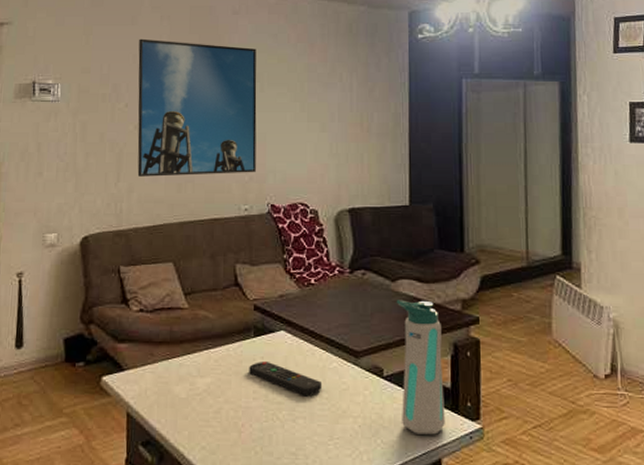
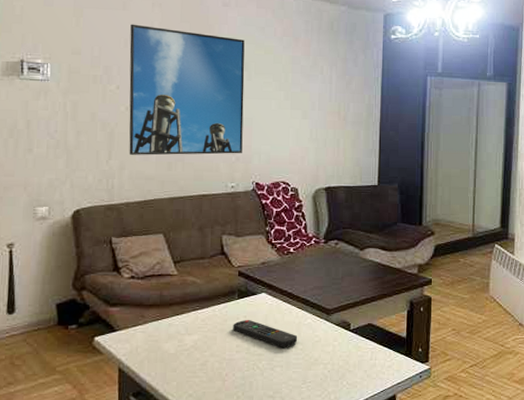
water bottle: present [396,300,445,435] -> none [363,265,400,376]

